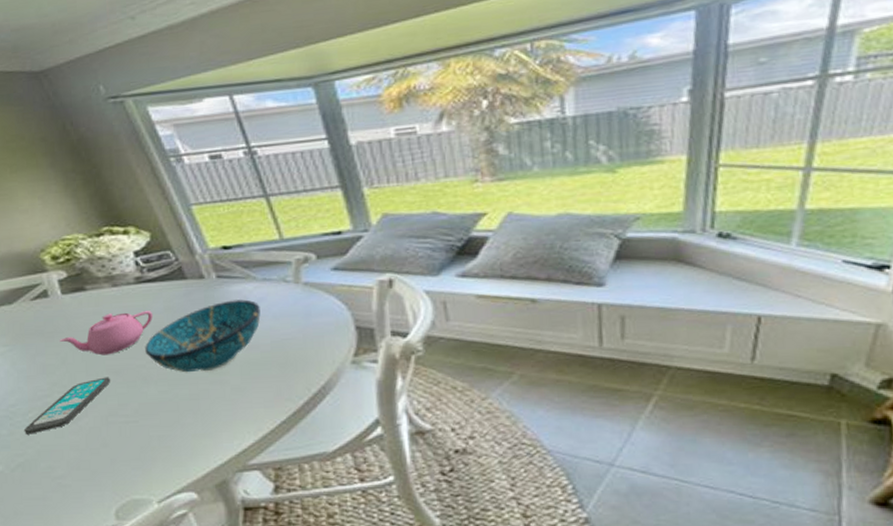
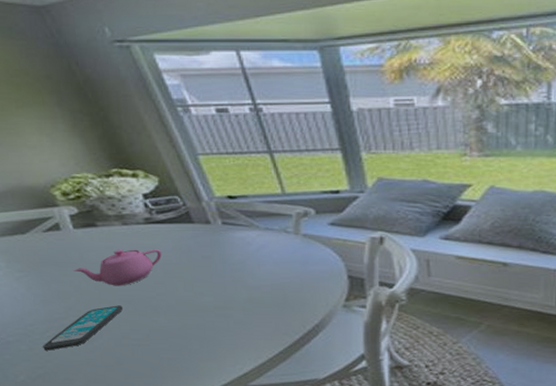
decorative bowl: present [145,299,261,373] -> none [155,245,263,306]

